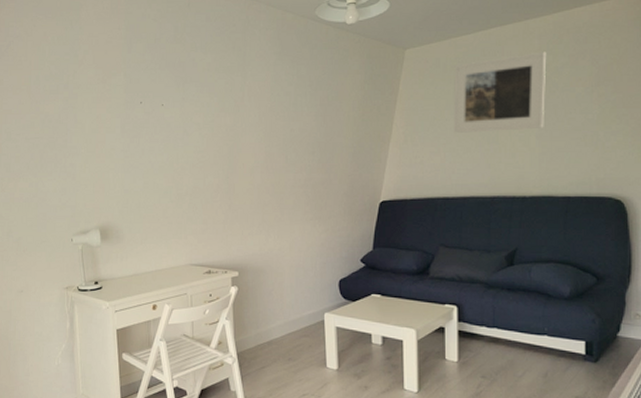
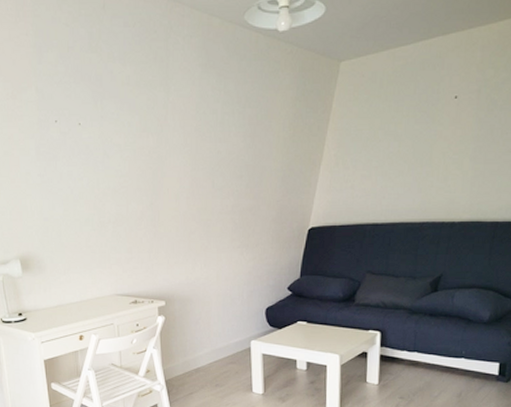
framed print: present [454,51,547,133] -> none [387,65,488,155]

